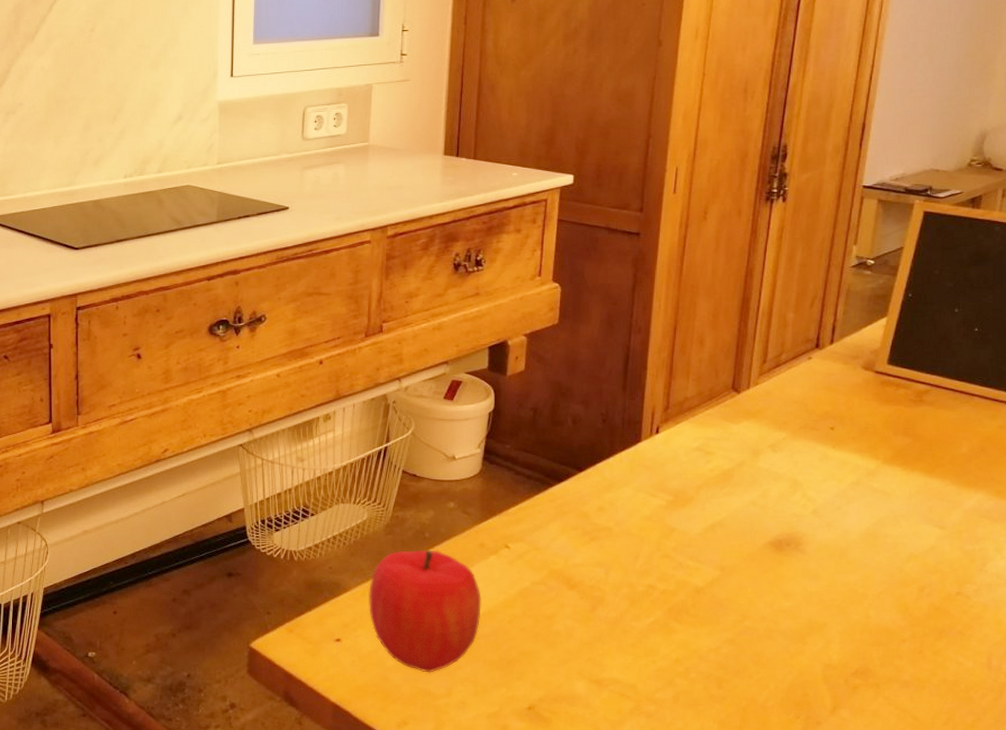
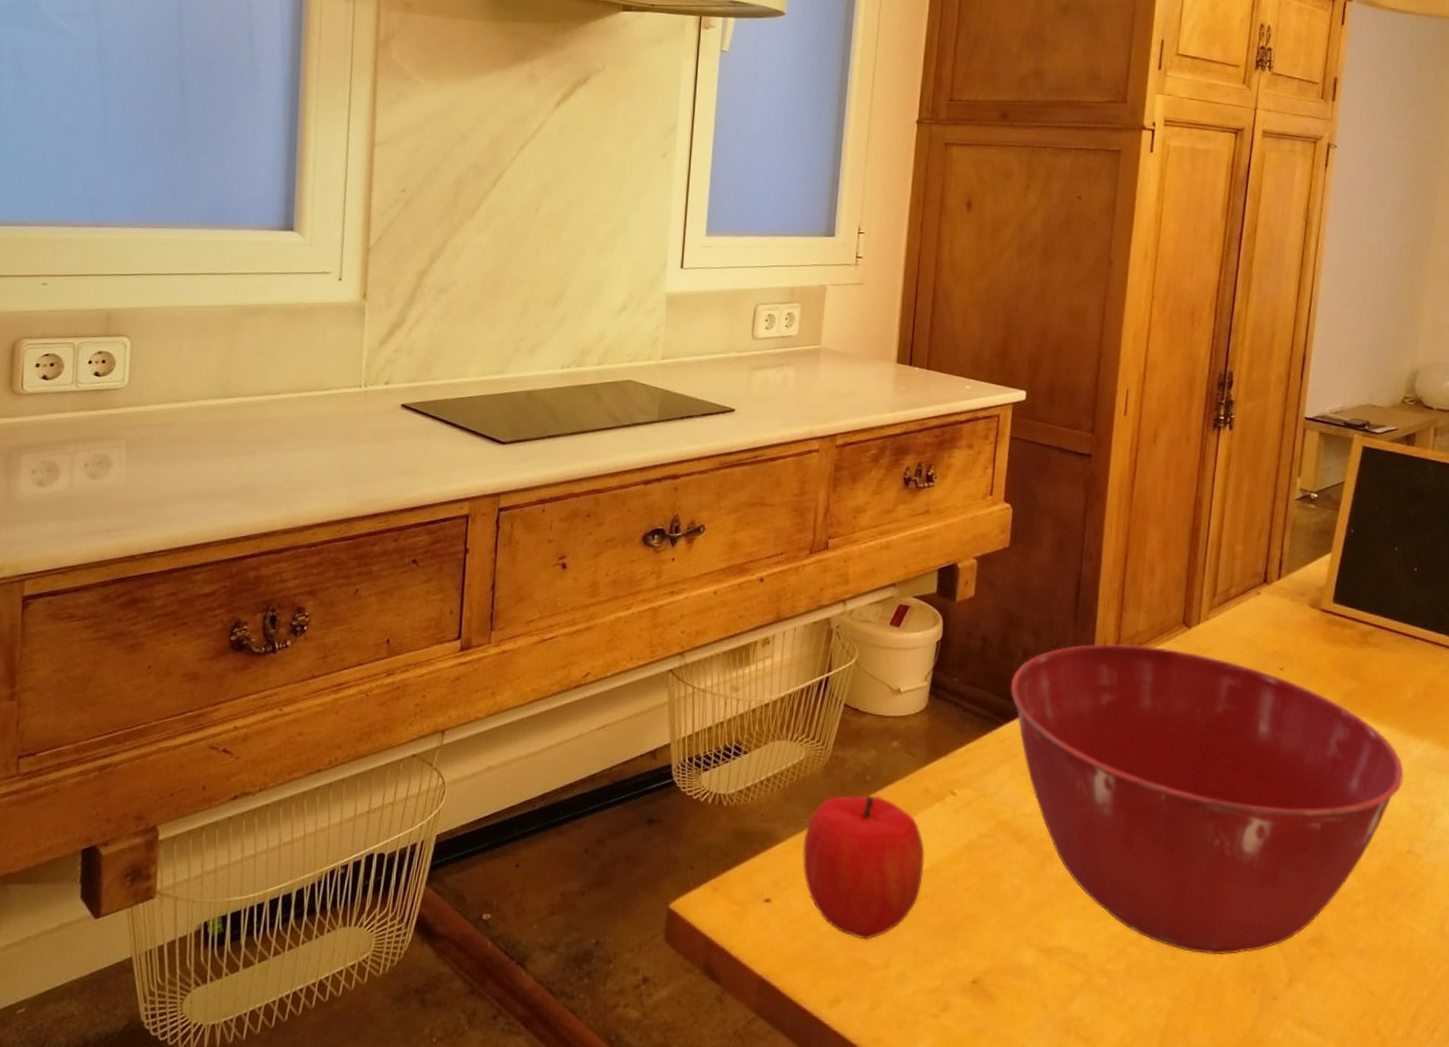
mixing bowl: none [560,410,956,685] -> present [1010,643,1404,955]

